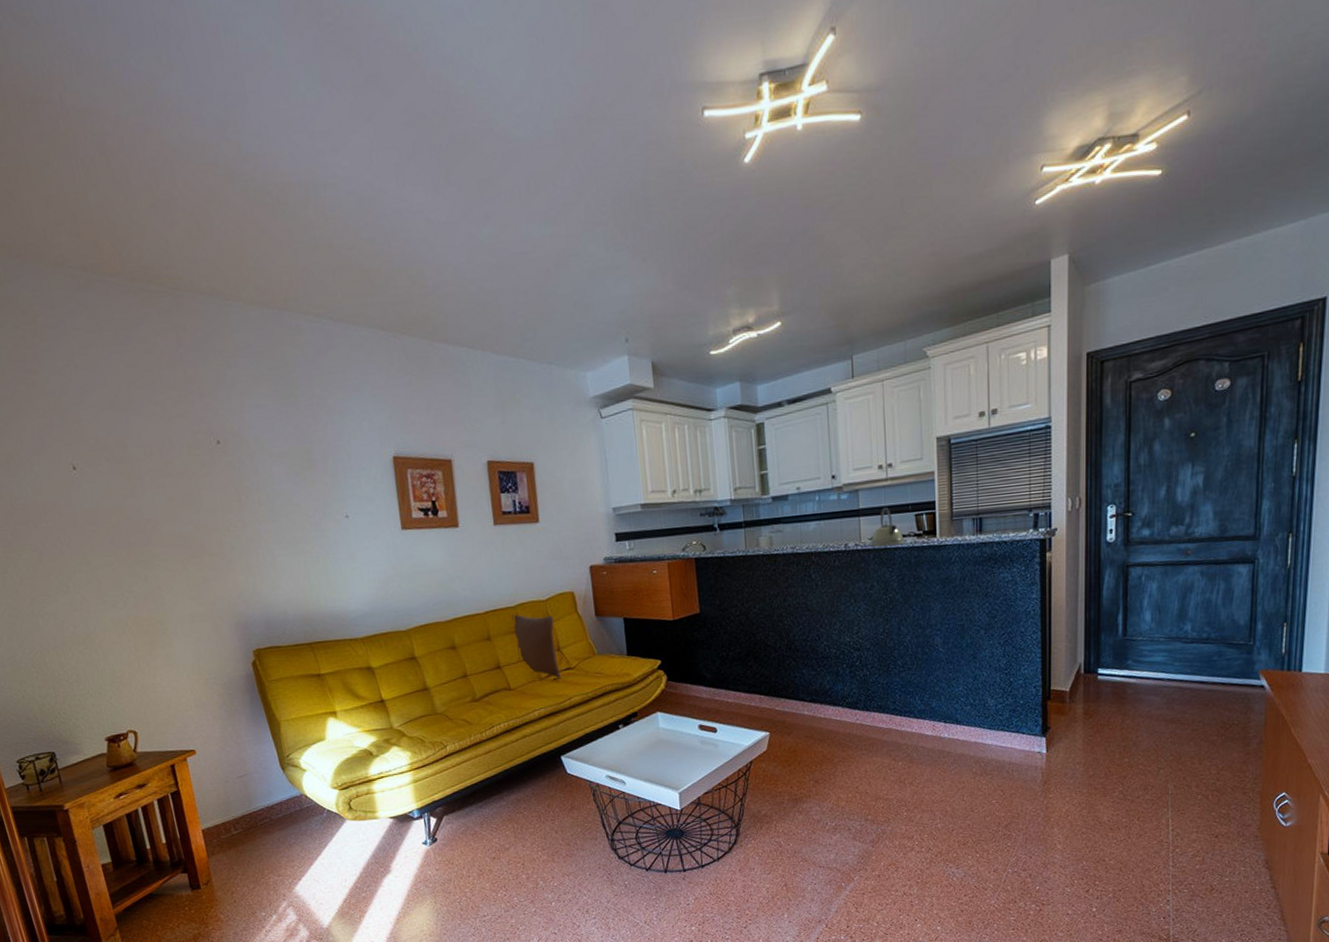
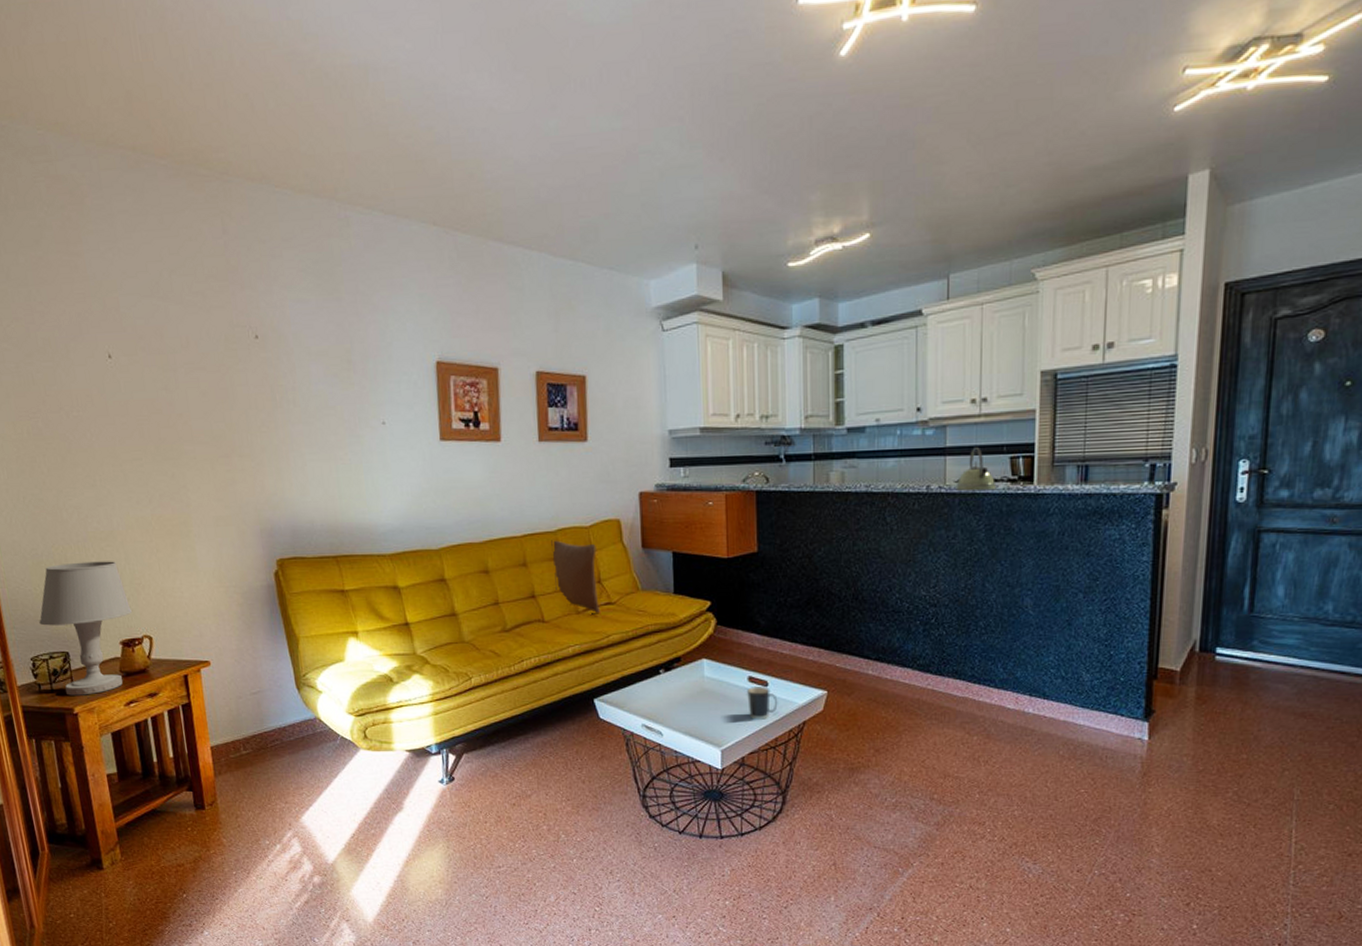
table lamp: none [22,662,116,793] -> present [39,561,133,696]
mug: none [698,733,727,763] -> present [747,687,778,720]

